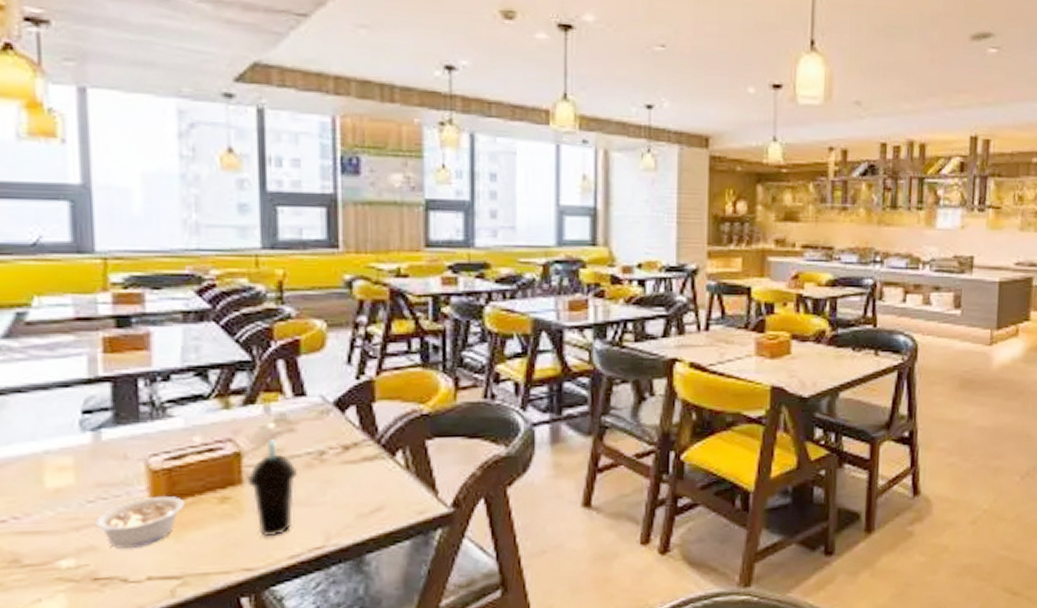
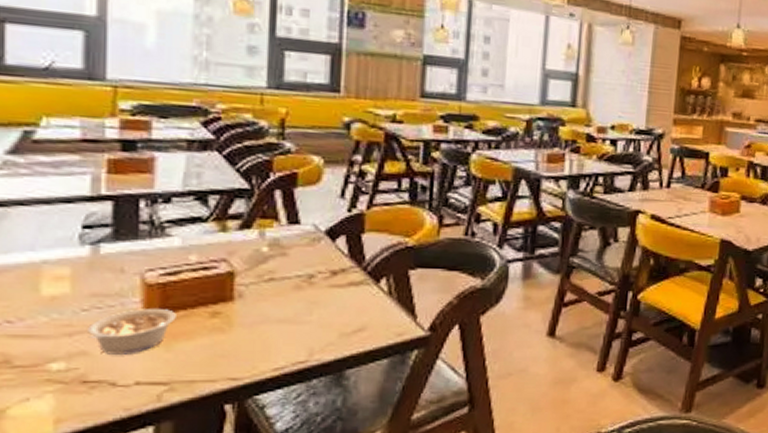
cup: present [247,439,297,537] -> none [238,262,286,350]

